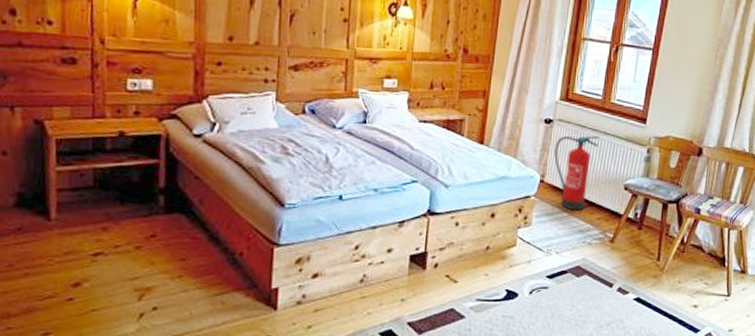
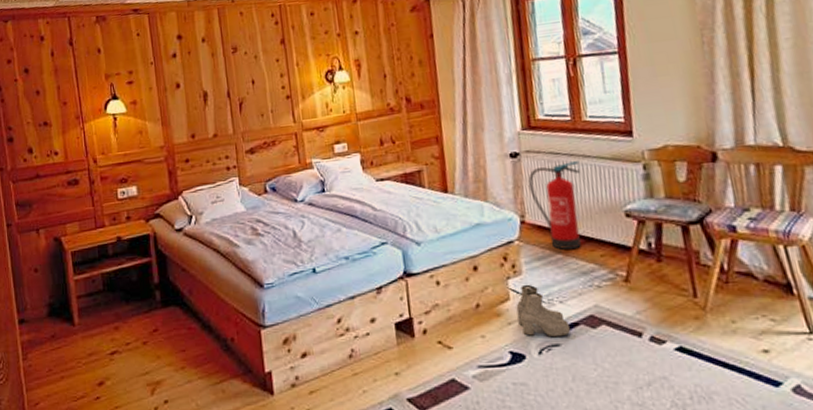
boots: none [518,234,559,282] -> present [516,284,570,338]

